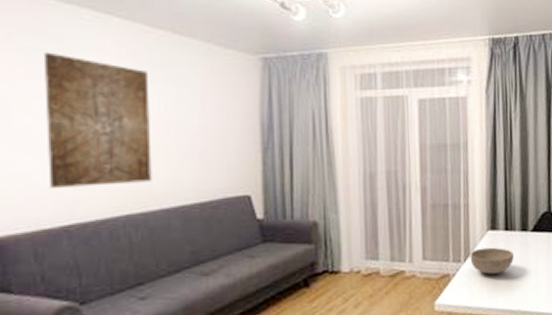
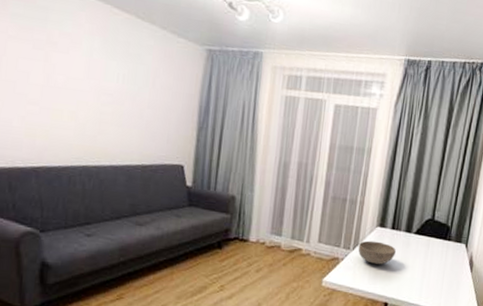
wall art: present [43,52,152,188] -> none [26,19,112,142]

